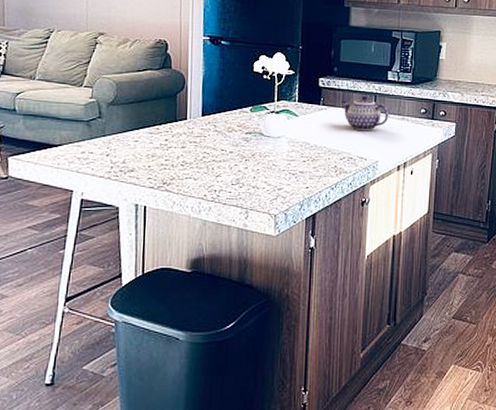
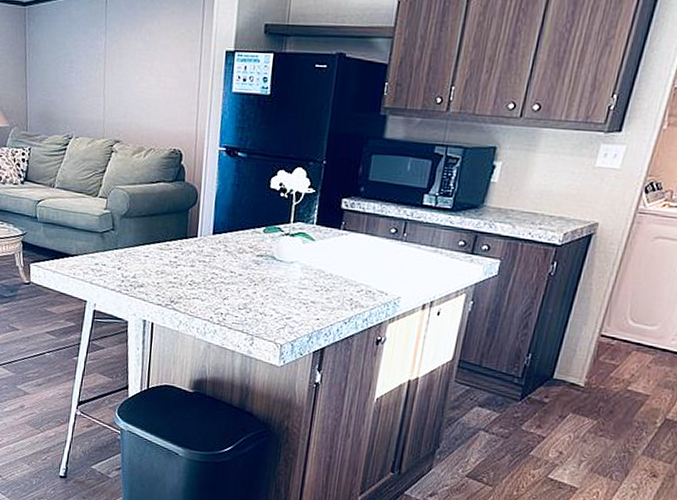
teapot: present [341,95,389,131] -> none [364,221,420,263]

